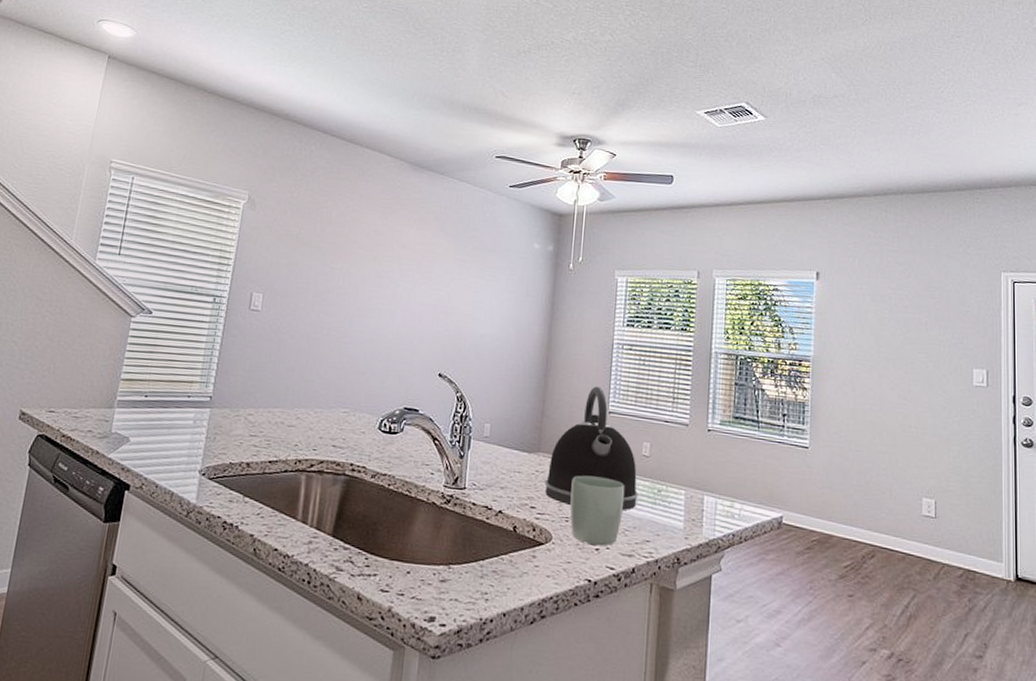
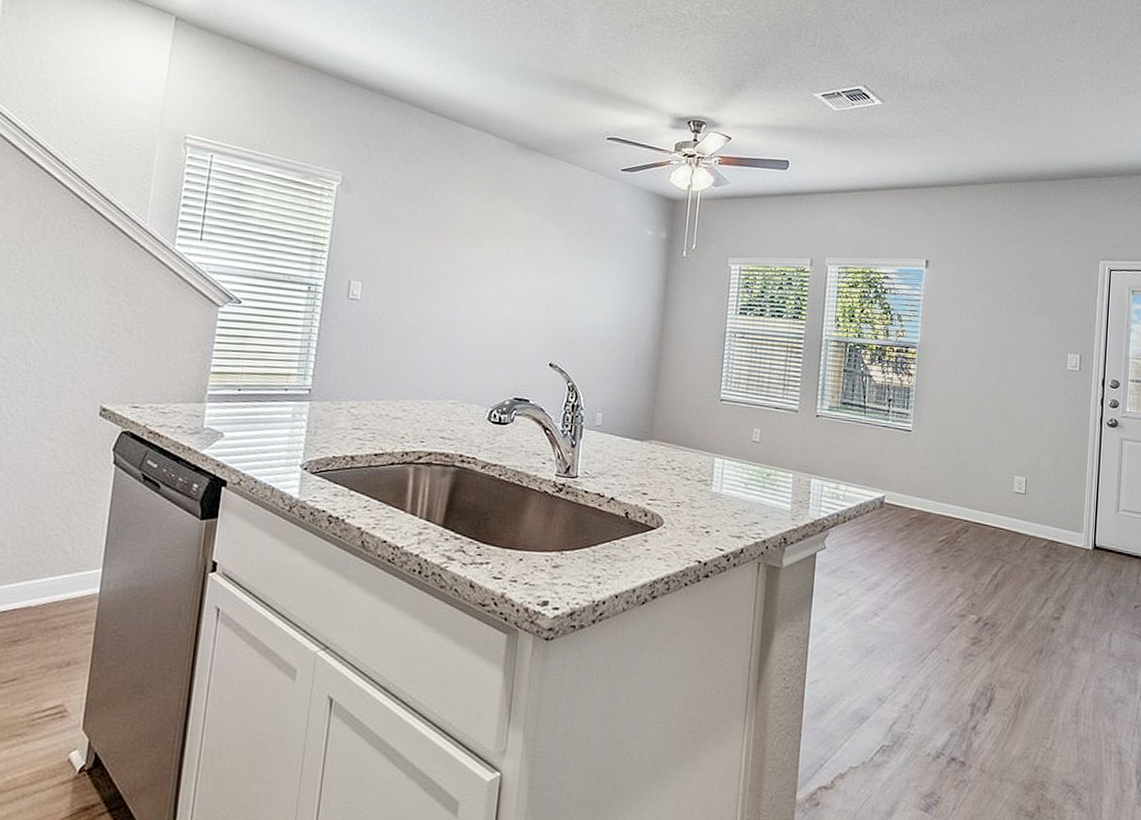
kettle: present [544,386,638,510] -> none [656,374,748,494]
mug: present [569,475,625,546] -> none [681,461,736,528]

